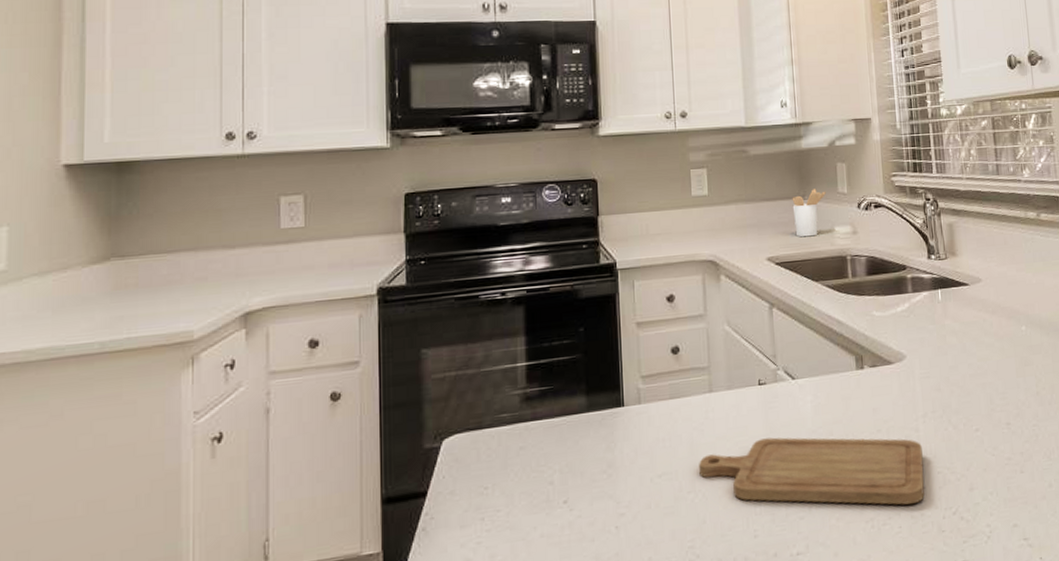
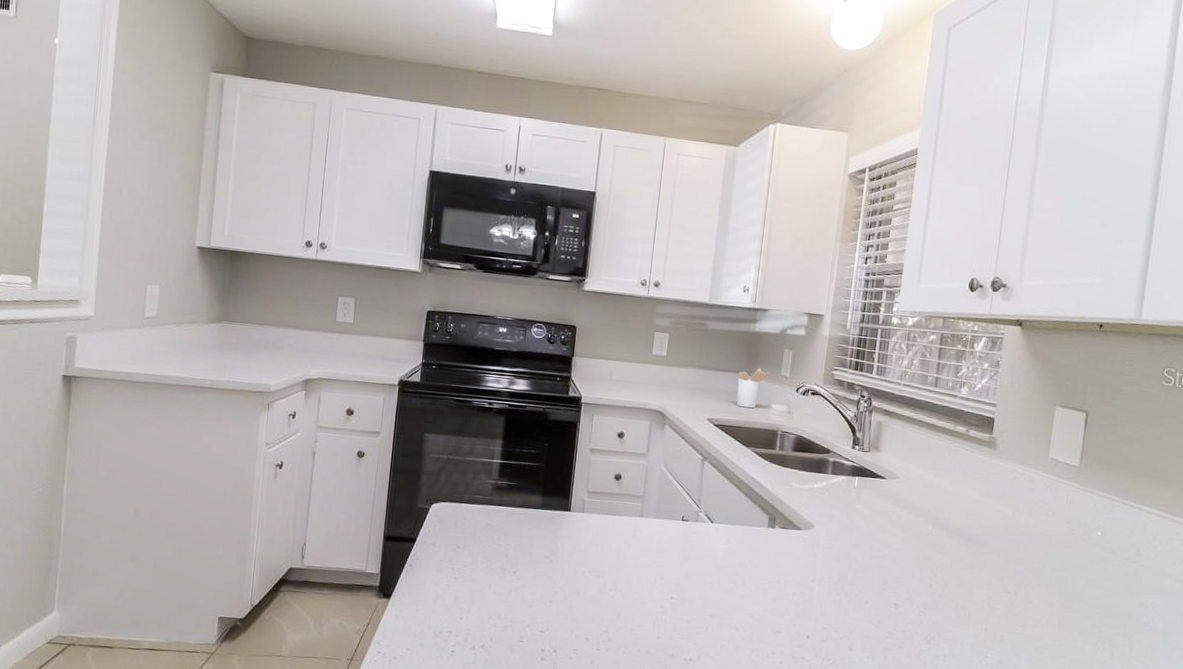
chopping board: present [699,437,925,506] -> none [621,563,814,648]

